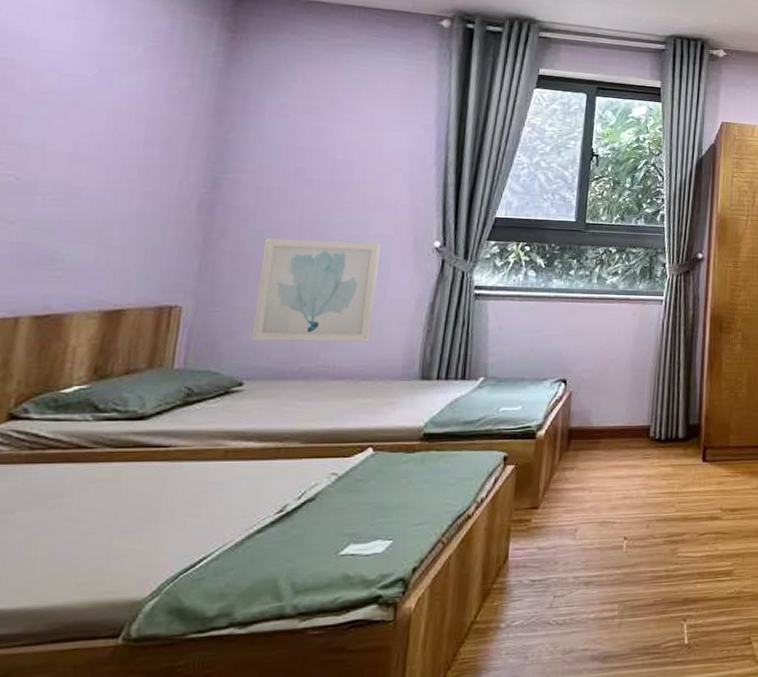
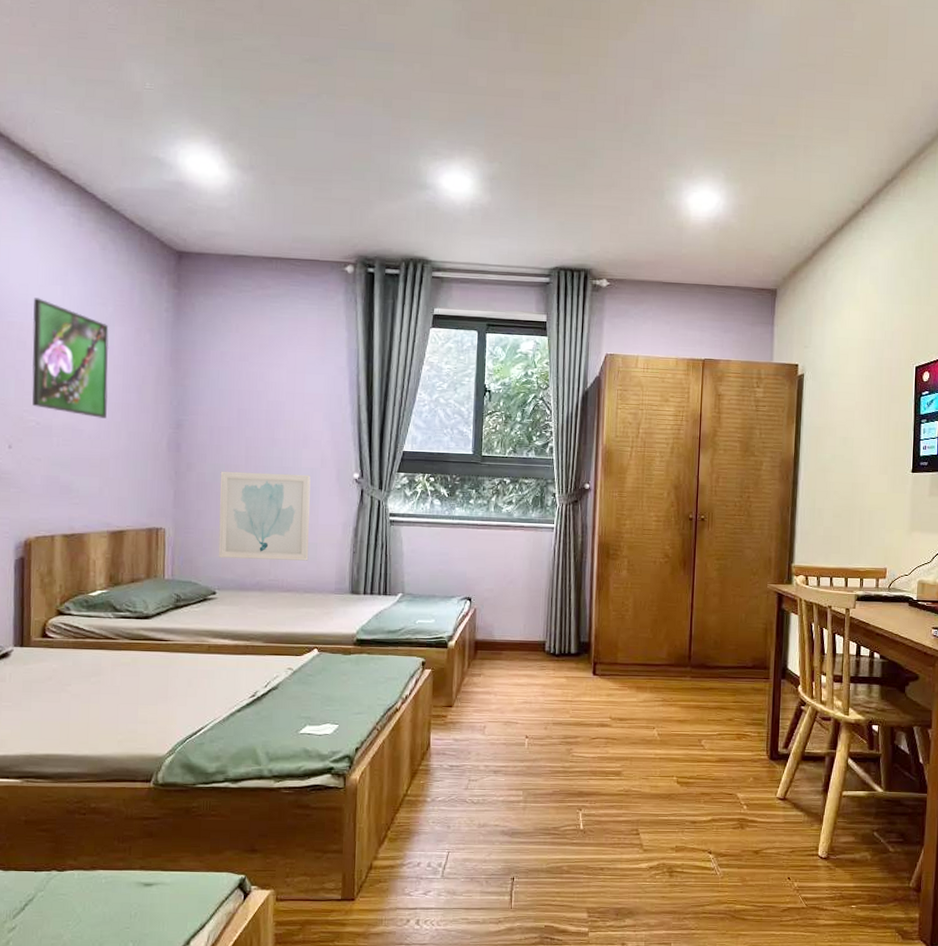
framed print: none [12,31,135,175] -> present [32,297,109,418]

